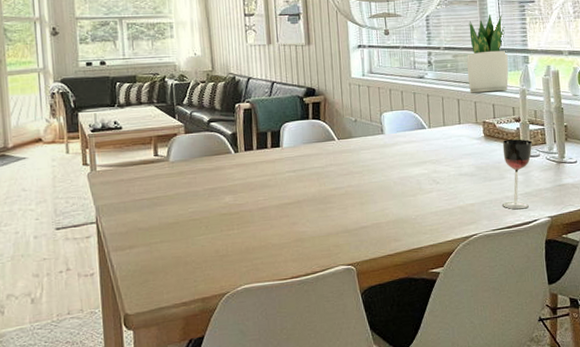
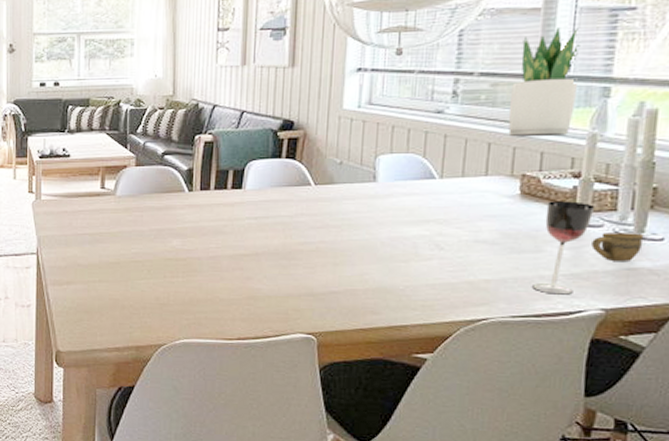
cup: none [535,159,565,181] -> present [591,233,644,261]

